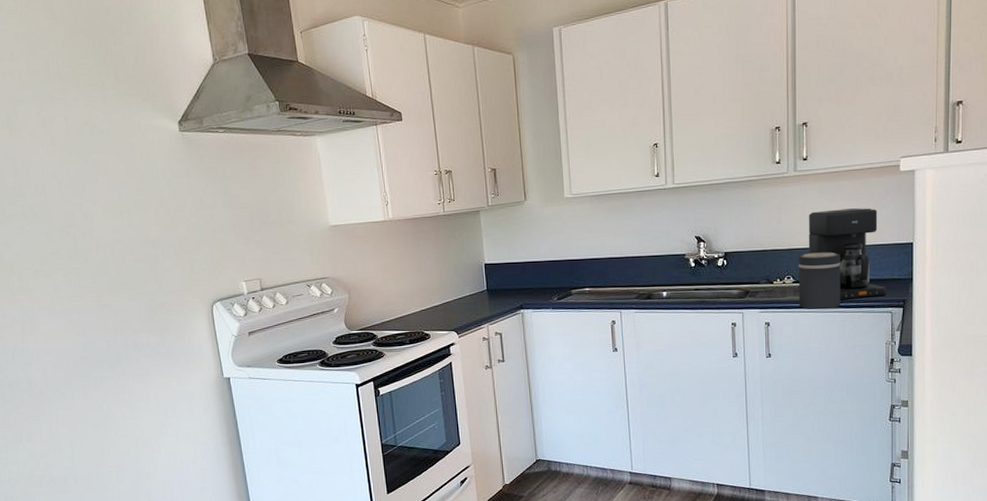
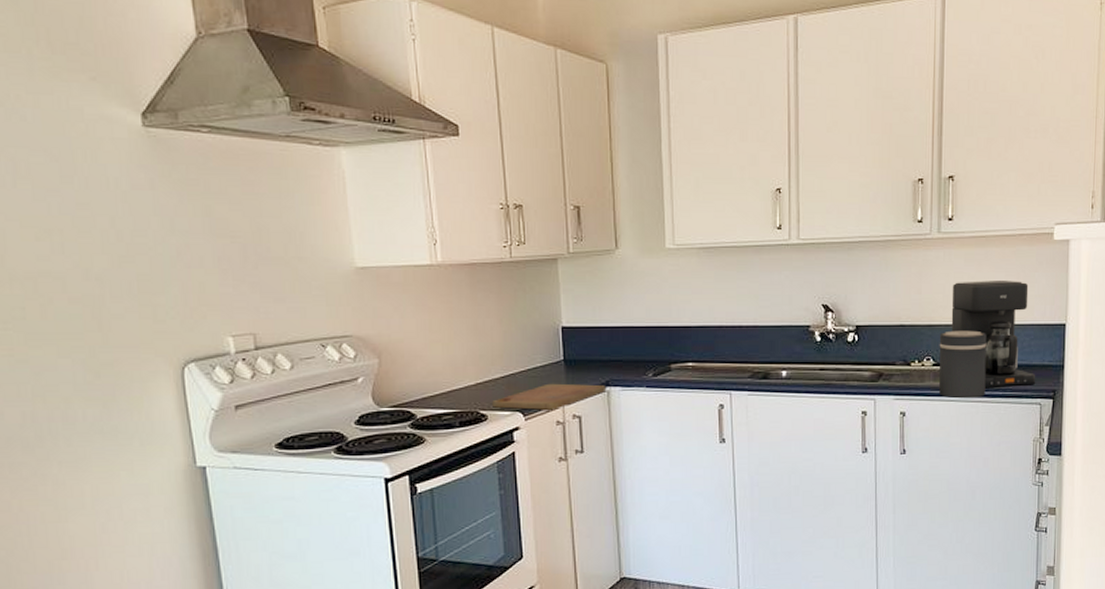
cutting board: none [433,308,520,329] -> present [492,383,605,410]

